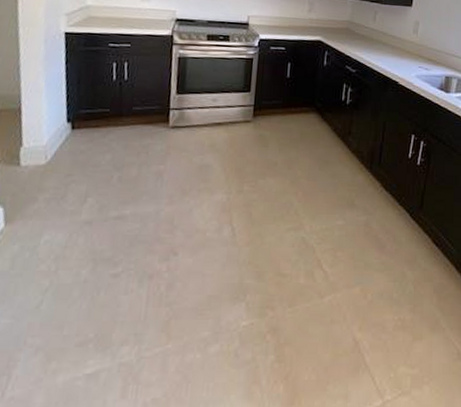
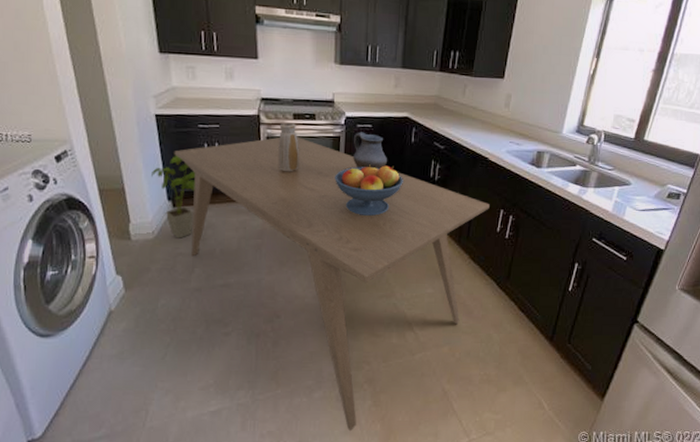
house plant: none [52,72,101,164] -> present [151,153,196,238]
dining table: none [80,58,401,396] -> present [174,137,490,432]
vase: none [188,43,211,94] -> present [278,123,300,172]
fruit bowl: none [245,87,315,141] -> present [334,164,403,217]
pitcher: none [265,54,300,92] -> present [353,131,388,169]

